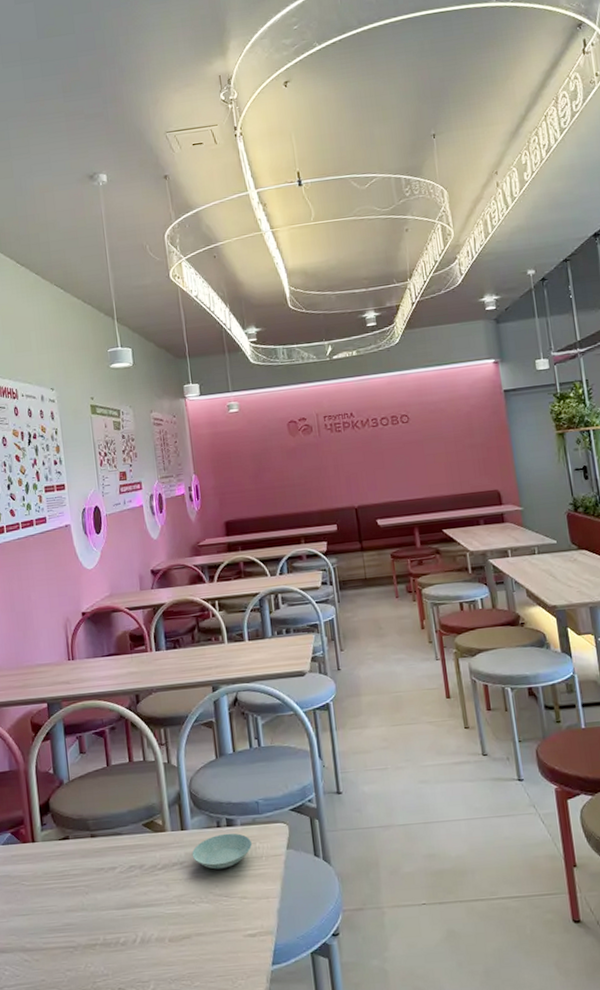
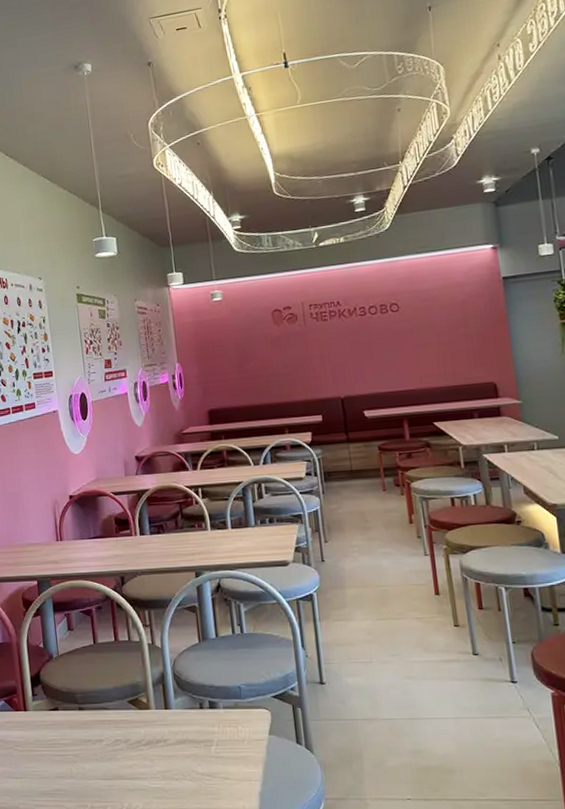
saucer: present [191,833,252,870] -> none [175,715,234,749]

